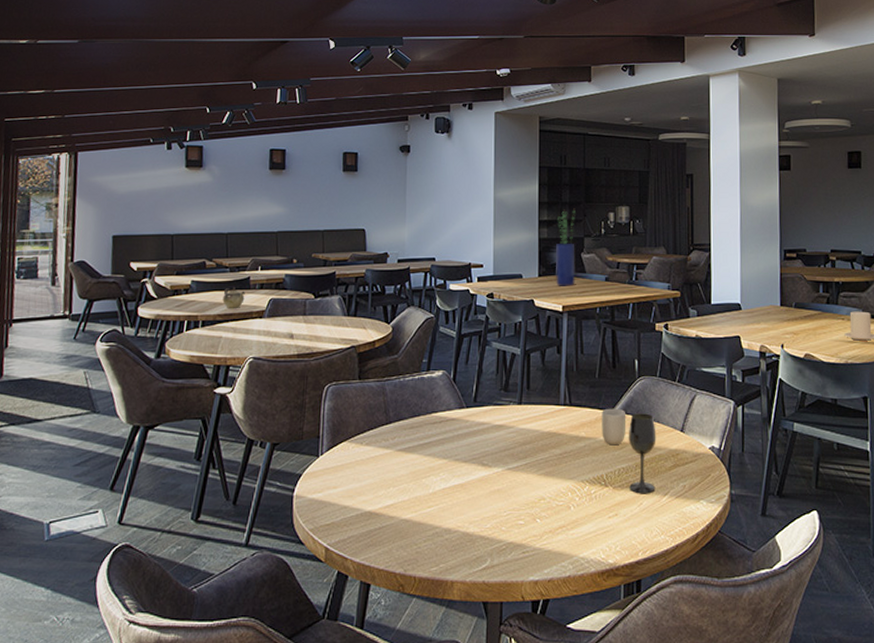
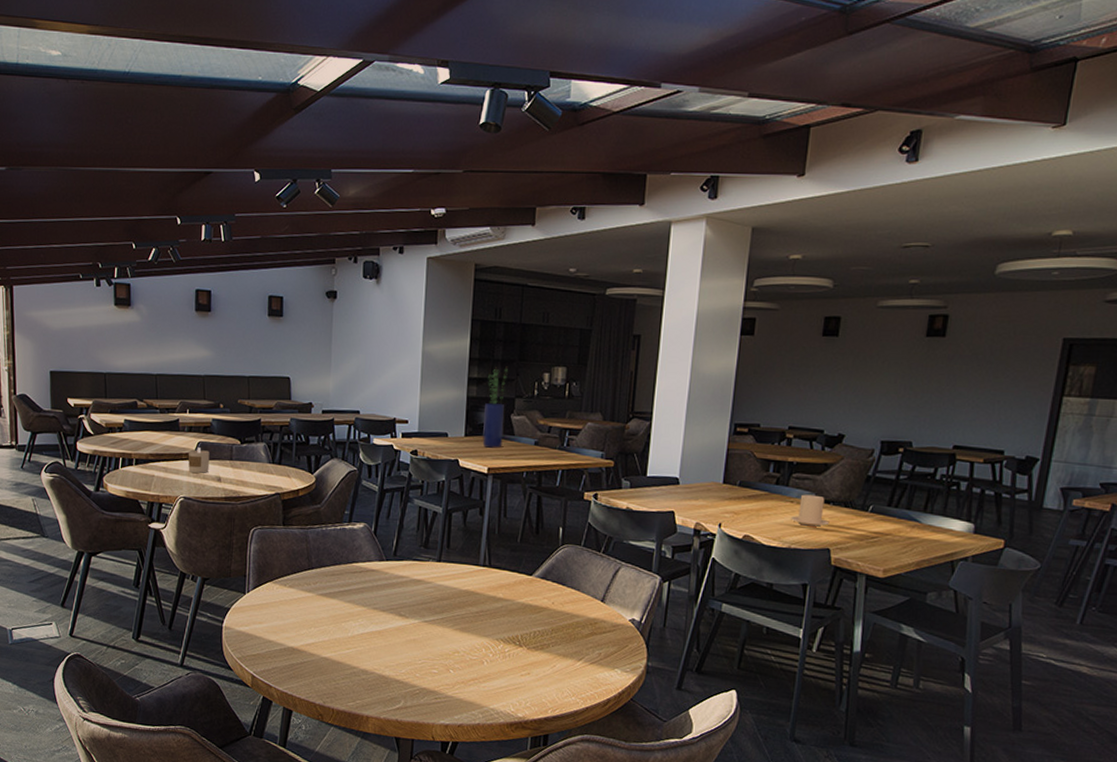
teapot: present [222,287,245,308] -> none [154,428,175,449]
candle: none [258,305,282,332] -> present [188,447,210,474]
cup: present [602,408,626,446] -> none [520,572,546,609]
wine glass: present [628,413,656,494] -> none [544,580,576,657]

